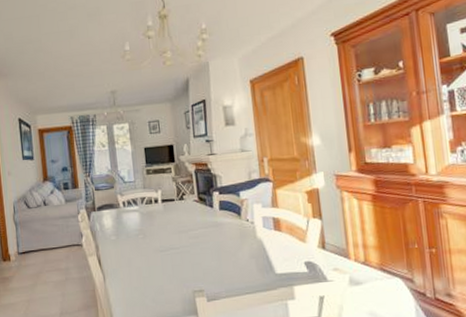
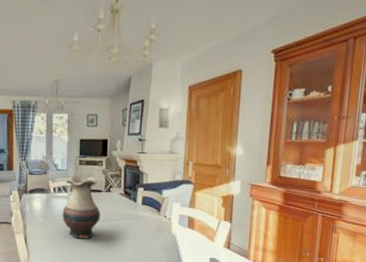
vase: none [135,186,177,255] -> present [62,175,100,239]

